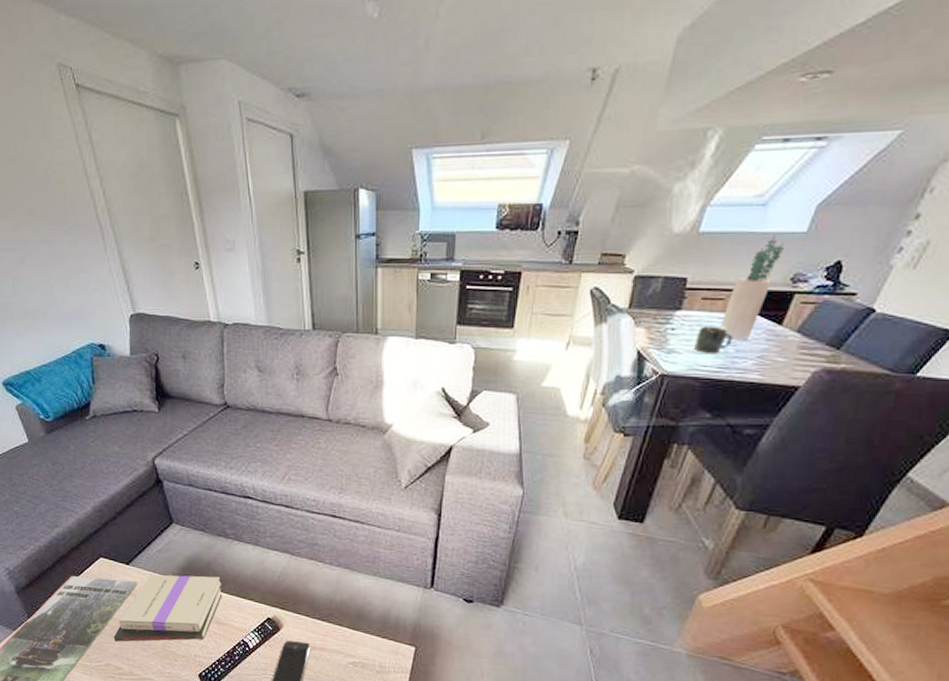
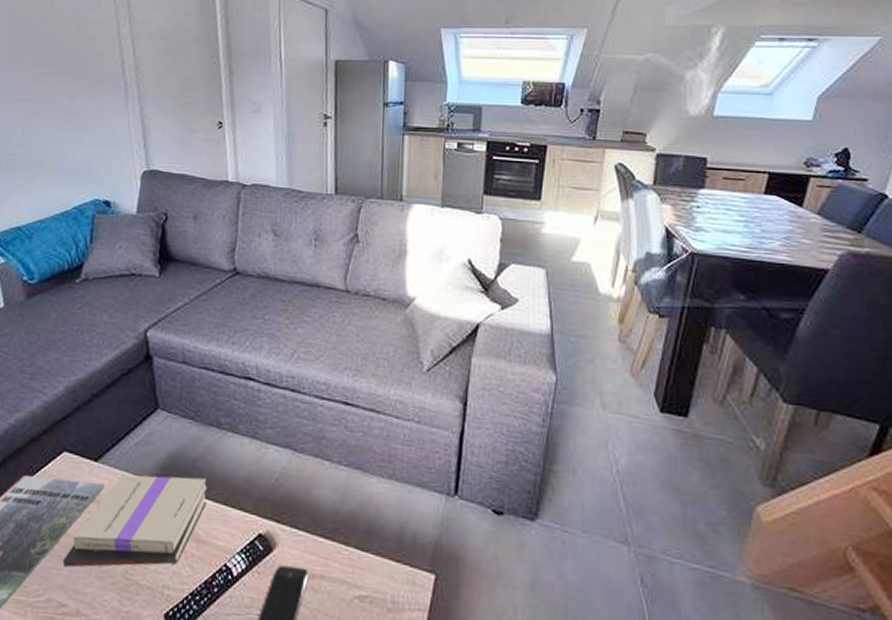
mug: present [694,326,733,353] -> none [721,205,758,233]
vase: present [720,234,785,340] -> none [743,121,795,221]

